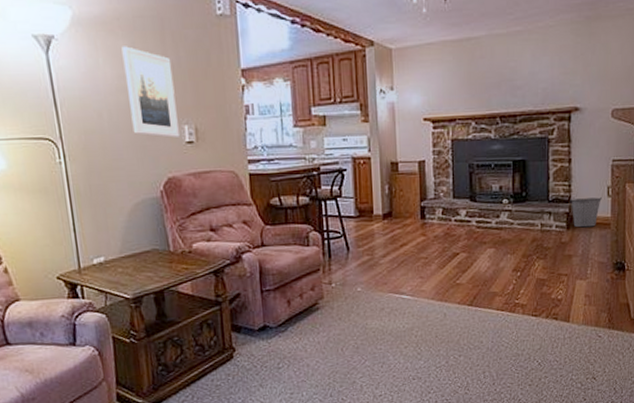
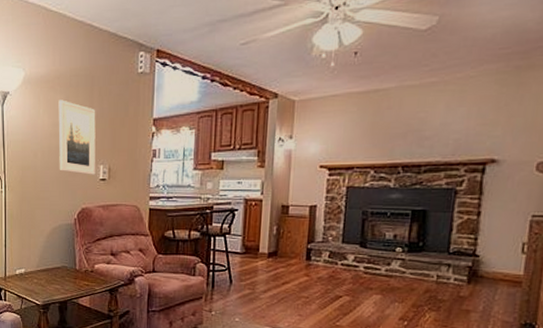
bucket: present [569,197,602,228] -> none [473,253,514,284]

